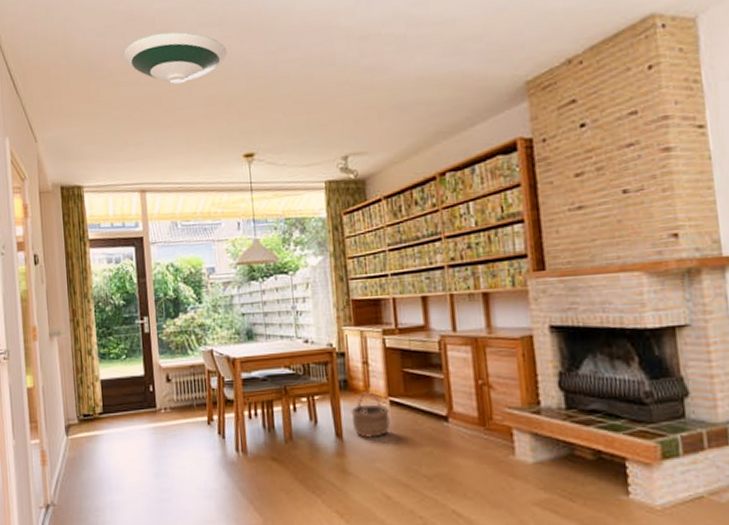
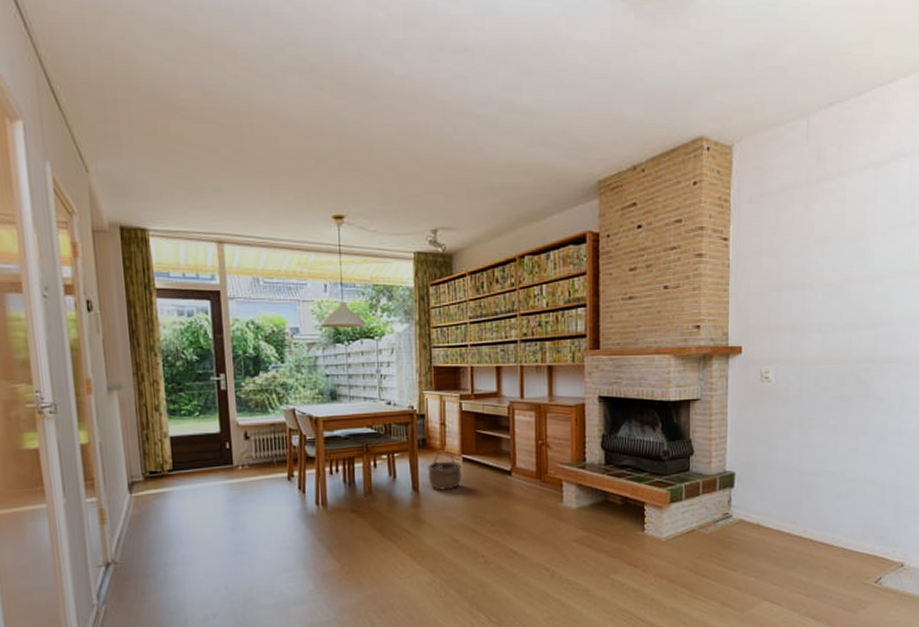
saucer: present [122,31,227,84] -> none [196,70,318,130]

